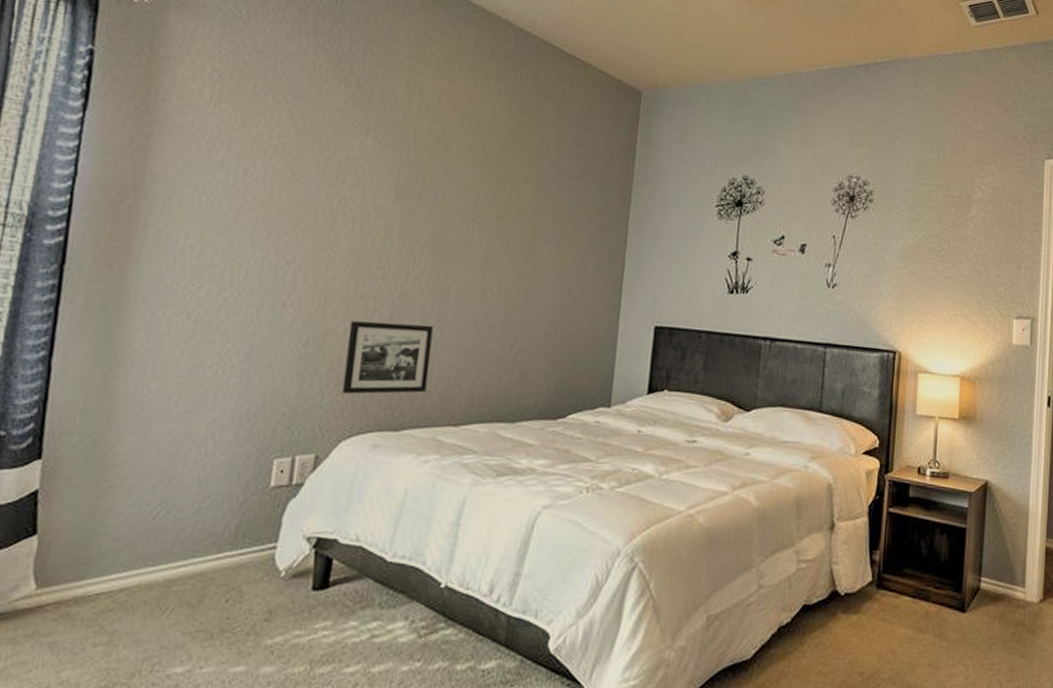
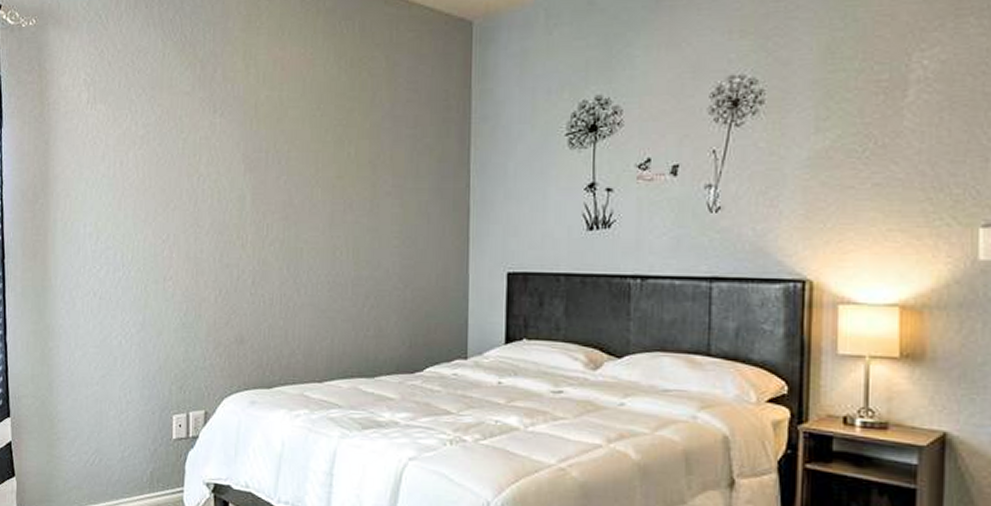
picture frame: present [341,321,434,394] -> none [219,288,292,356]

